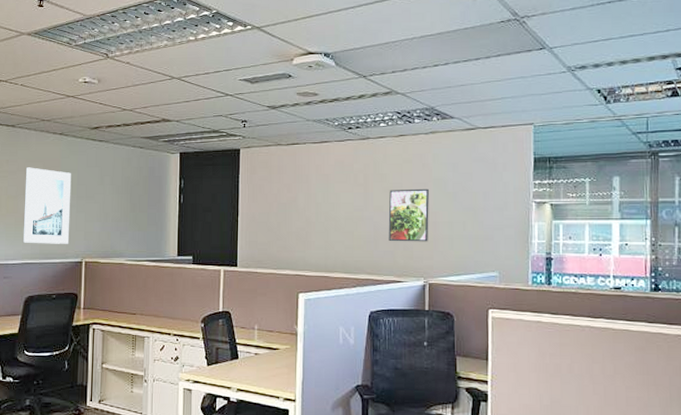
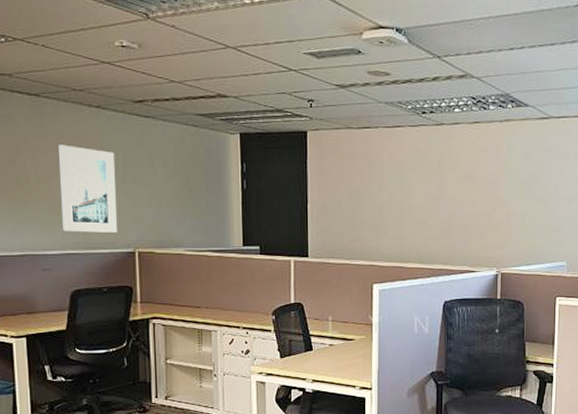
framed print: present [388,188,429,242] -> none [462,178,502,232]

